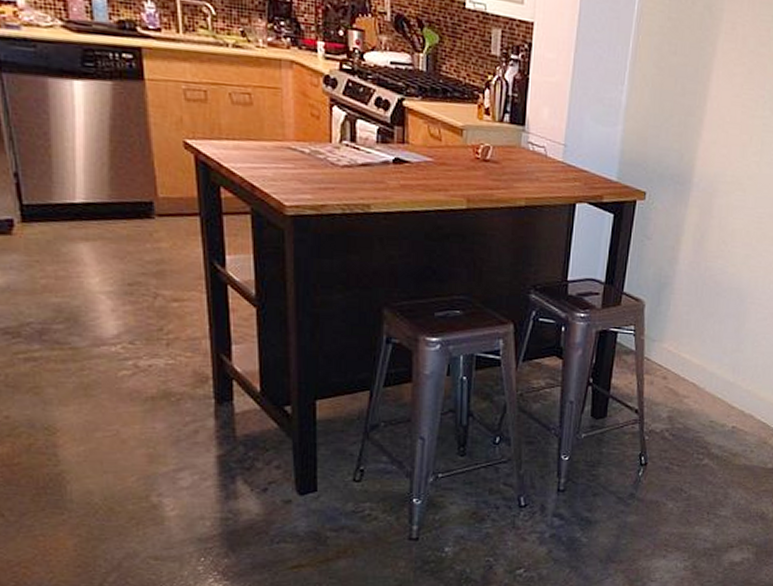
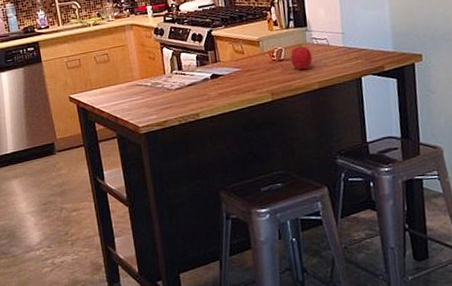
fruit: none [497,146,524,180] -> present [290,45,312,70]

